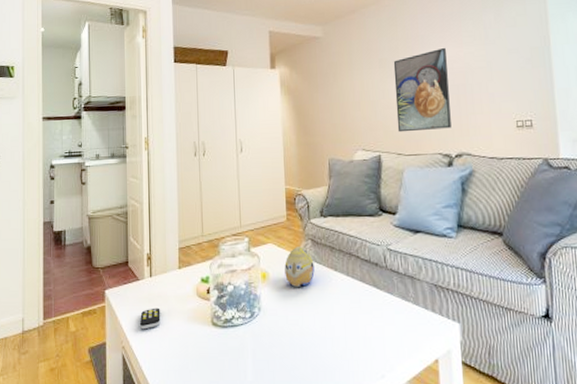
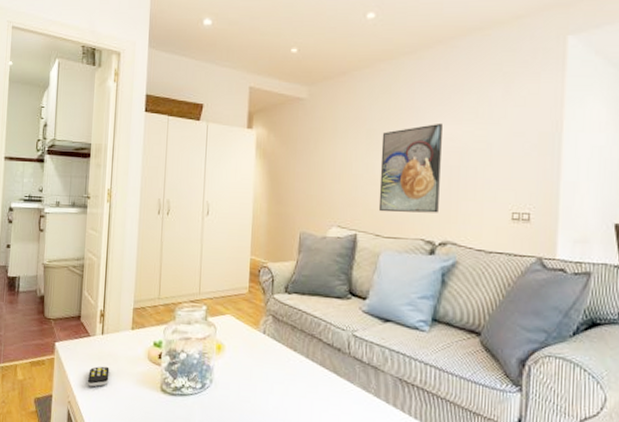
decorative egg: present [284,247,315,287] -> none [241,321,273,364]

